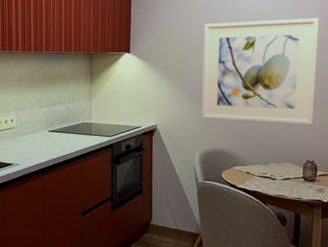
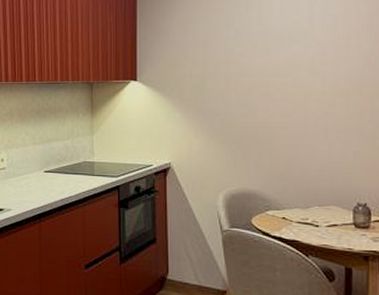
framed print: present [201,17,320,125] -> none [223,33,367,161]

